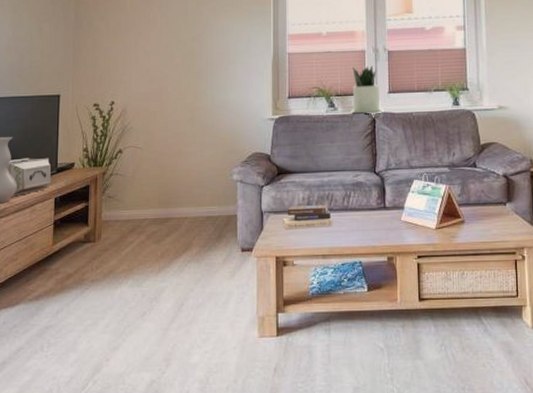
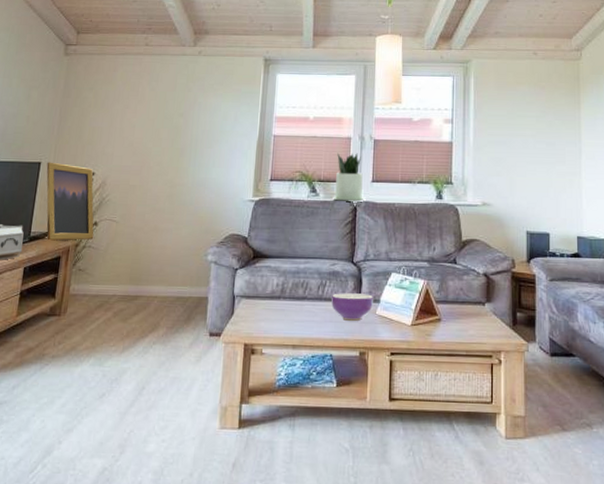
picture frame: none [66,94,120,171] -> present [46,162,94,241]
books: present [282,205,333,231] -> none [254,291,306,317]
bowl: none [356,202,399,229] -> present [331,293,374,322]

